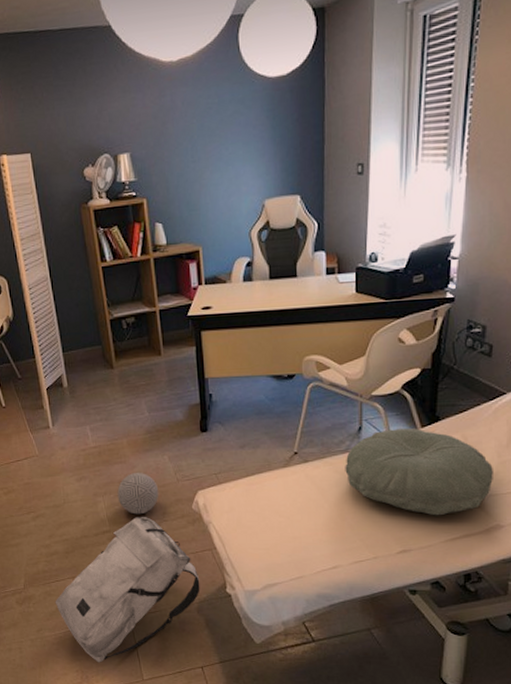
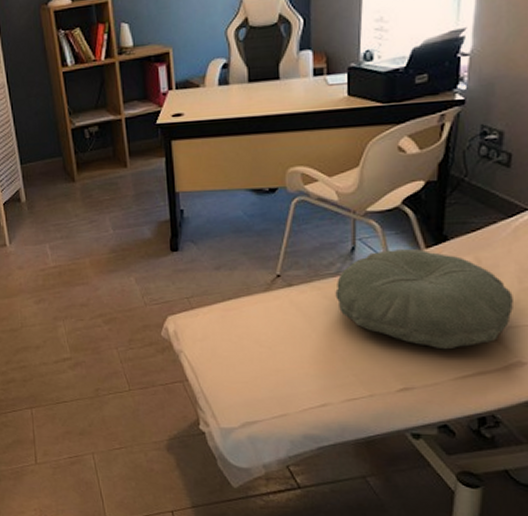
backpack: present [55,517,200,663] -> none [11,344,170,502]
decorative ball: present [117,472,159,515] -> none [79,294,125,341]

